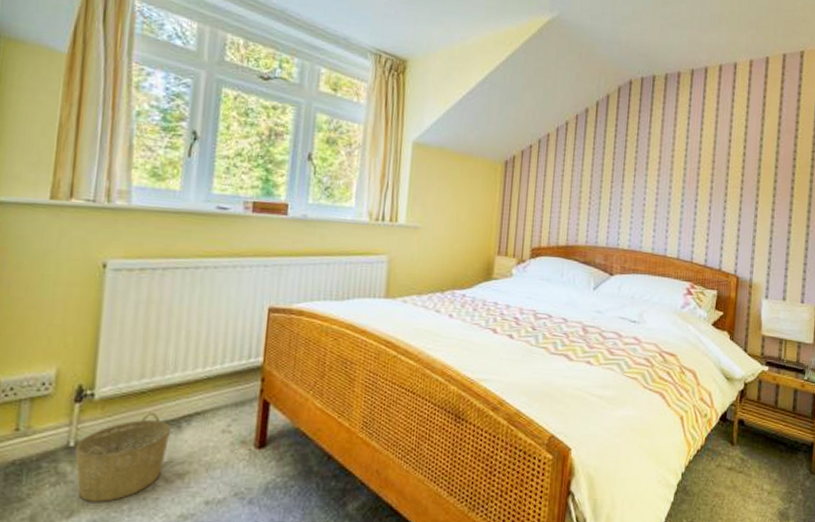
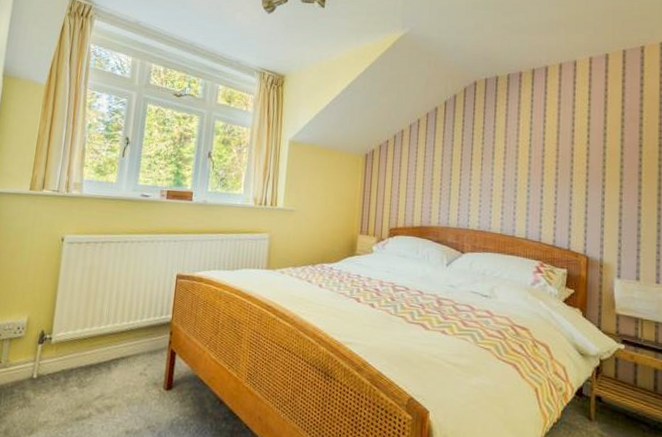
basket: present [75,413,172,502] -> none [36,355,104,425]

